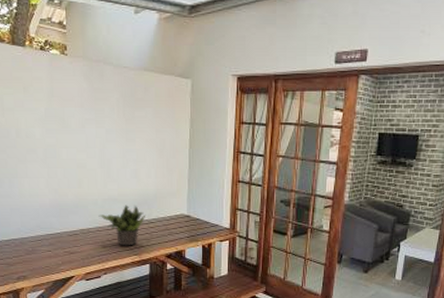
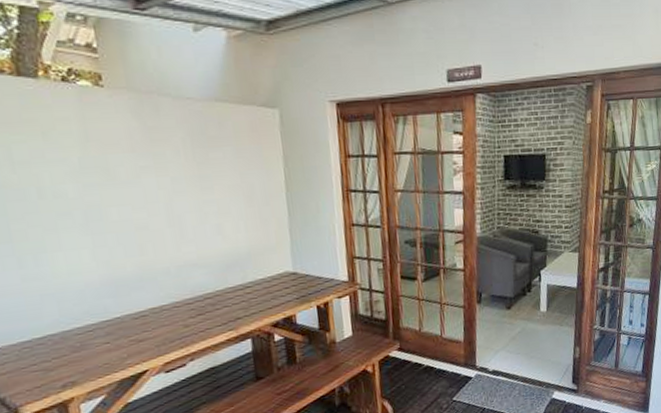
potted plant: present [98,205,146,246] -> none [174,268,240,322]

